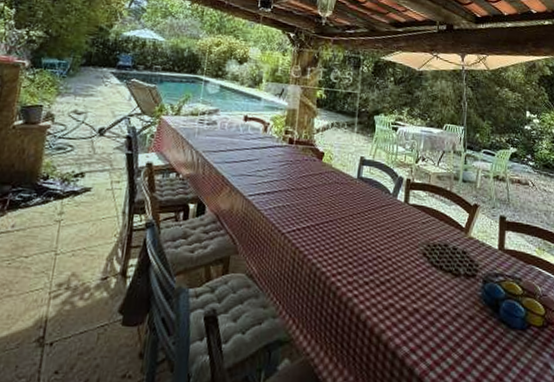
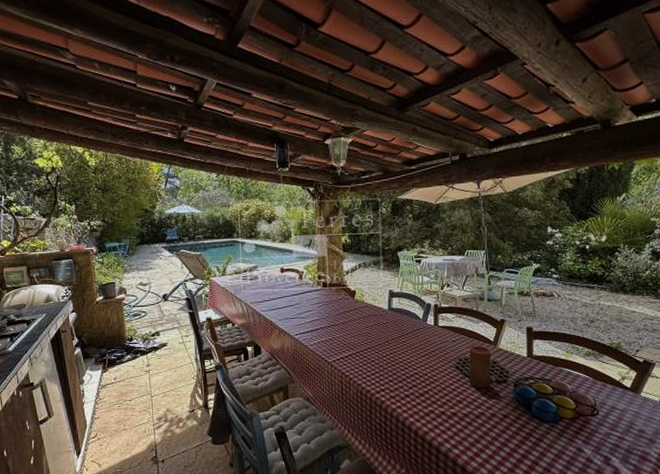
candle: none [435,230,462,283] -> present [469,345,492,389]

